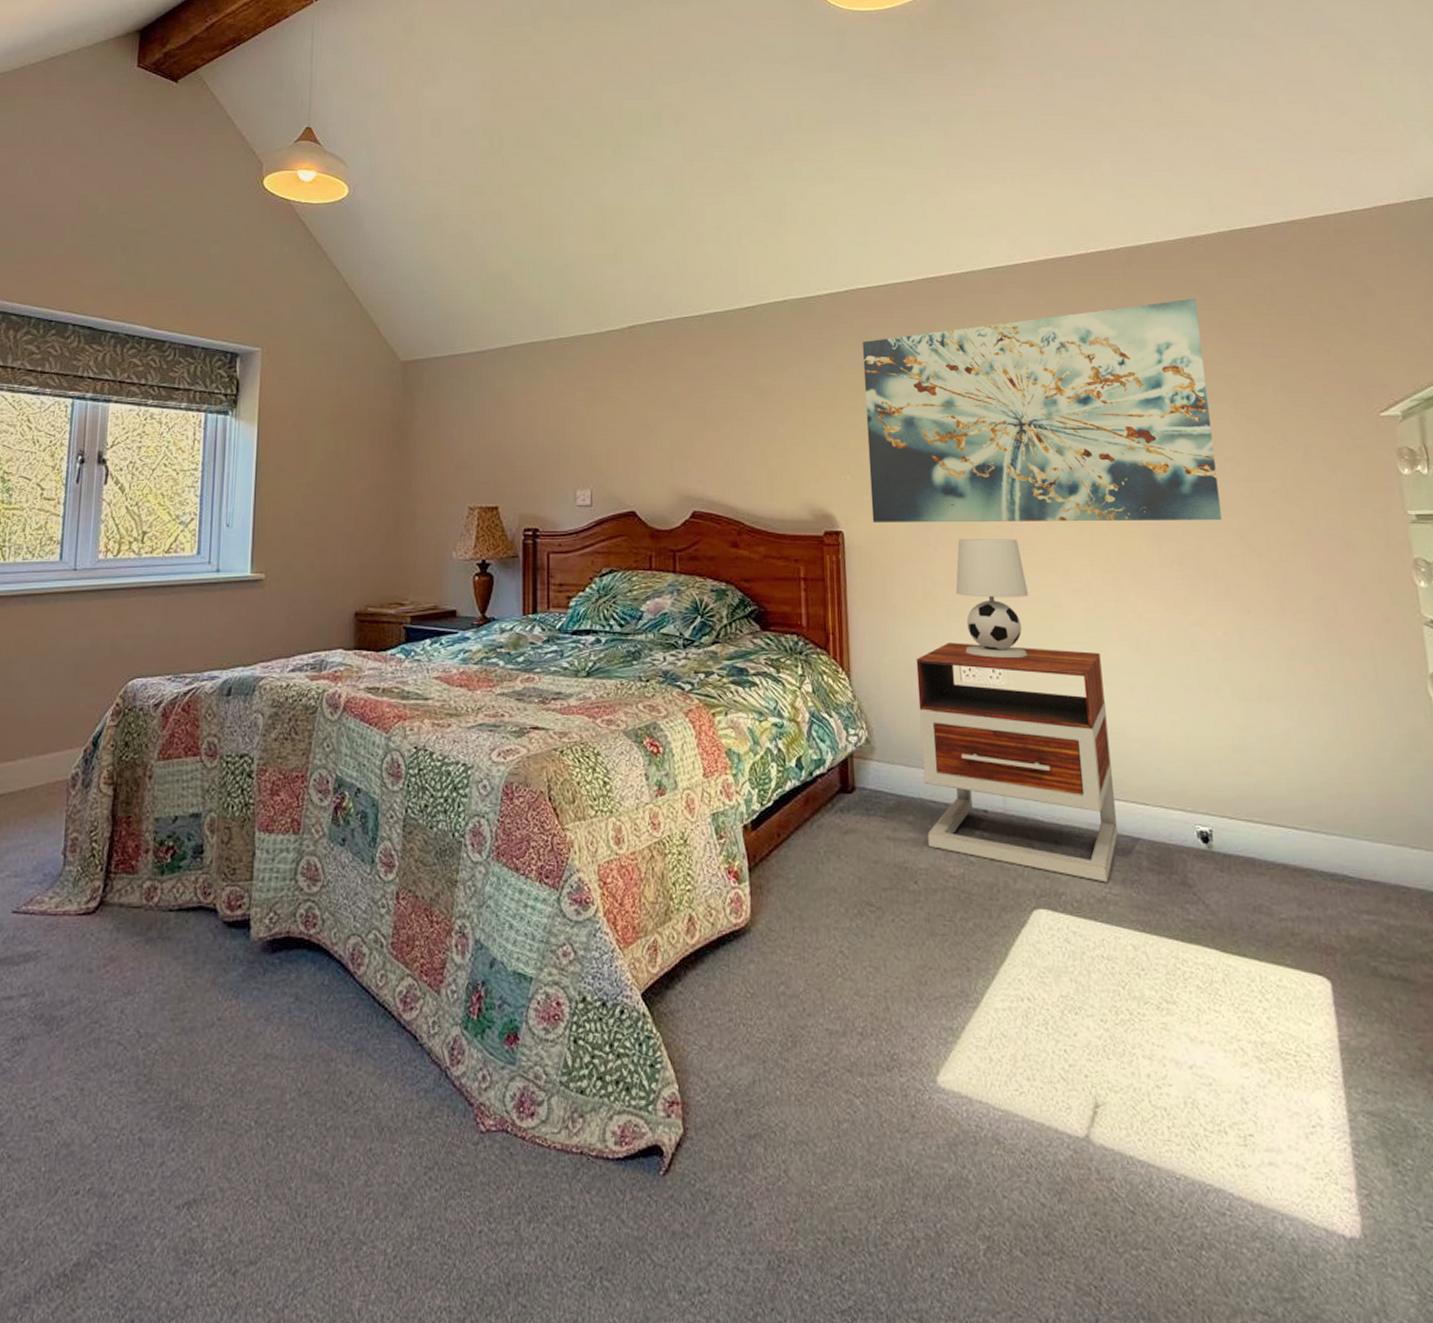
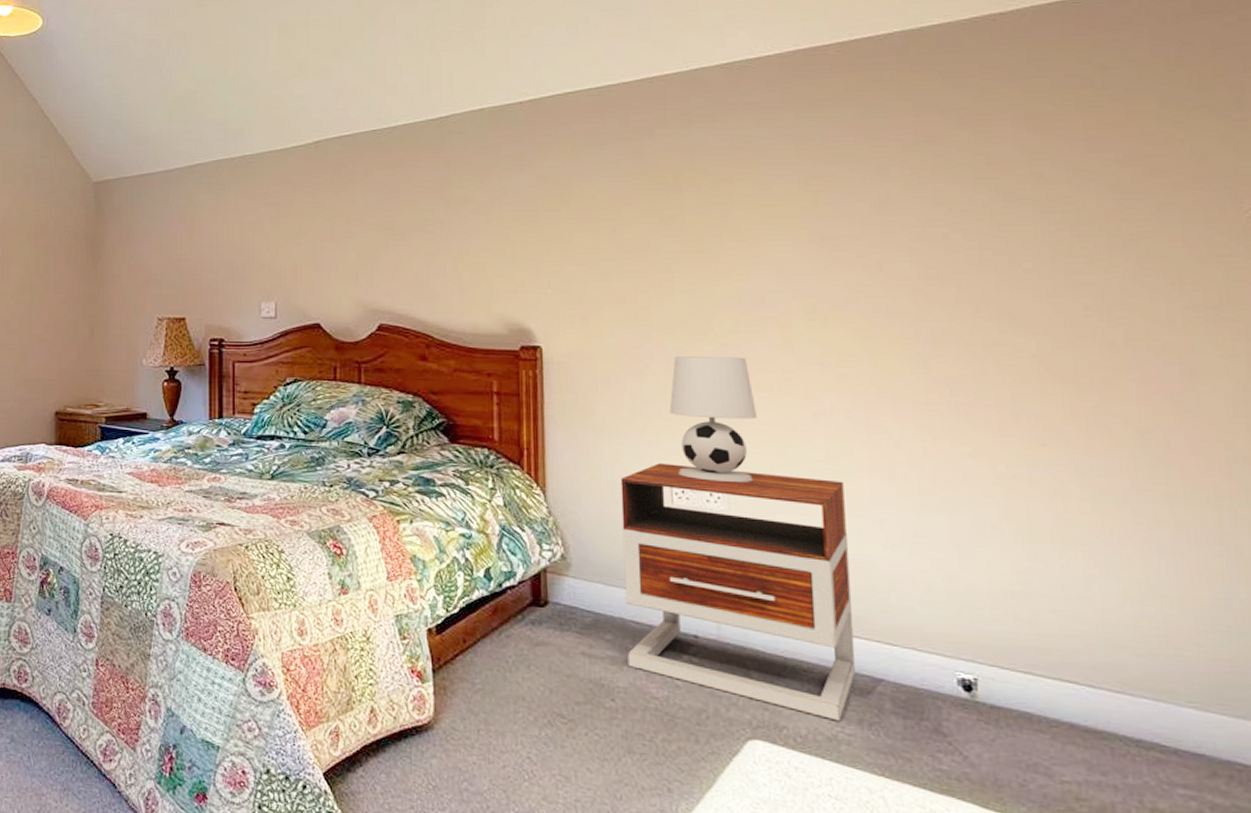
wall art: present [862,298,1222,522] -> none [568,86,1014,340]

